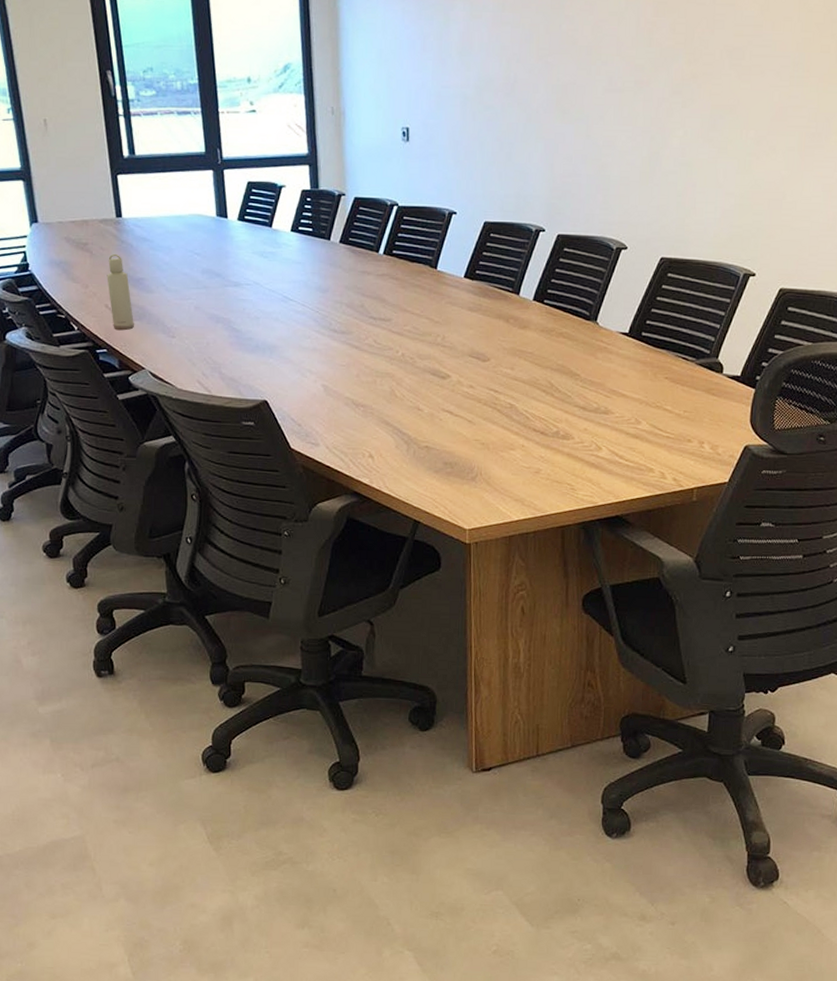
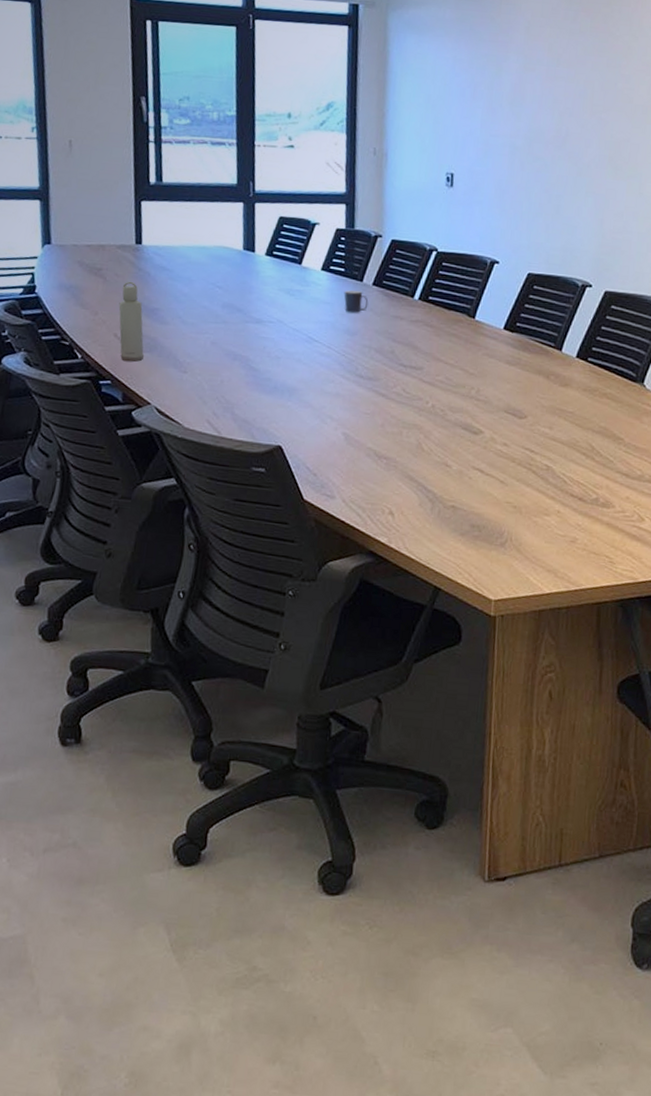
mug: none [313,248,337,273] -> present [343,290,369,315]

